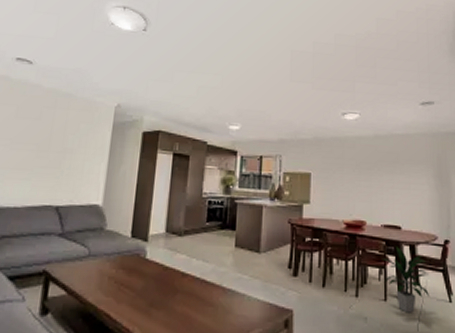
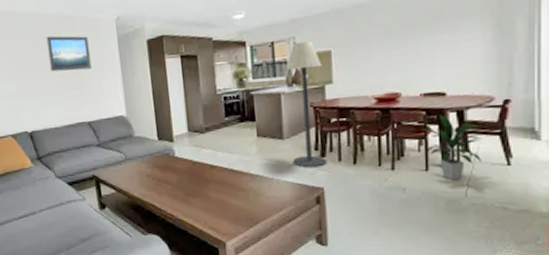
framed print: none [29,108,81,150] -> present [46,35,92,72]
floor lamp: none [266,160,302,287] -> present [287,41,327,168]

